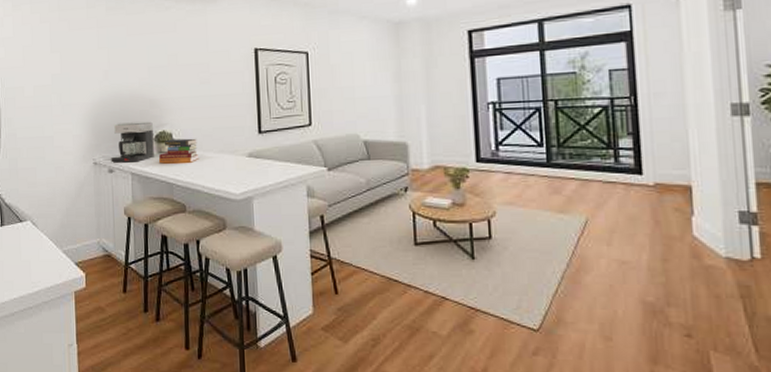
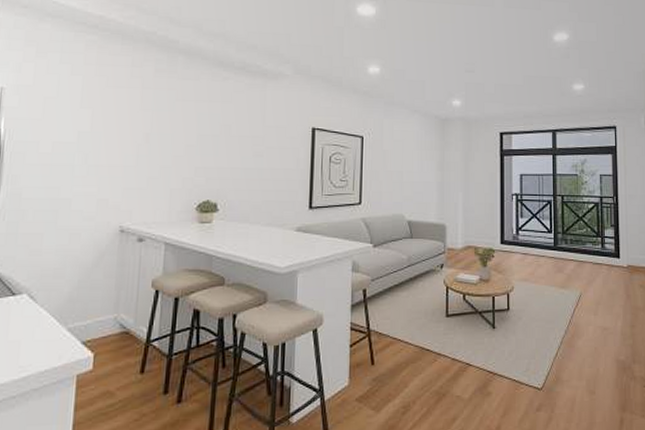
coffee maker: present [111,121,154,163] -> none [142,189,196,232]
books: present [158,138,199,164] -> none [198,209,245,234]

